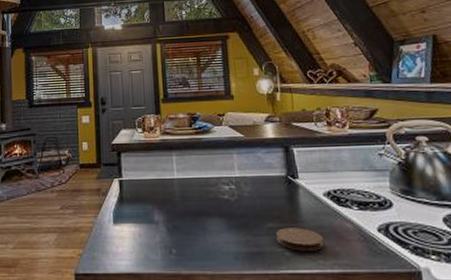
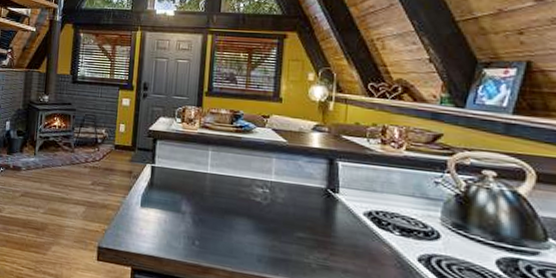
coaster: present [276,228,324,251] -> none [305,240,356,269]

